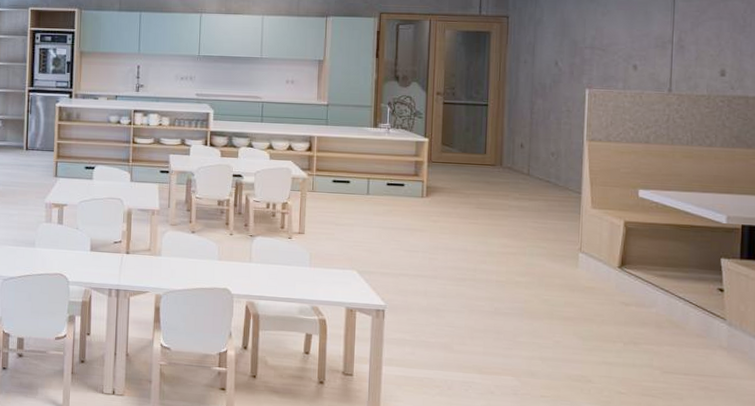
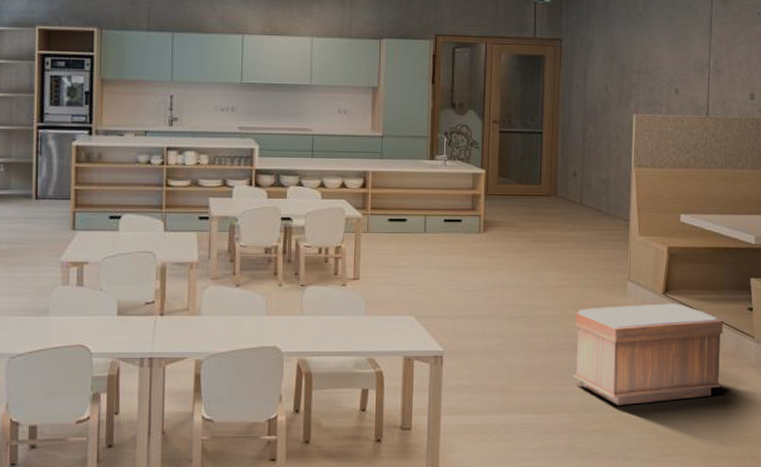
bench: none [520,276,688,375] -> present [574,303,723,406]

